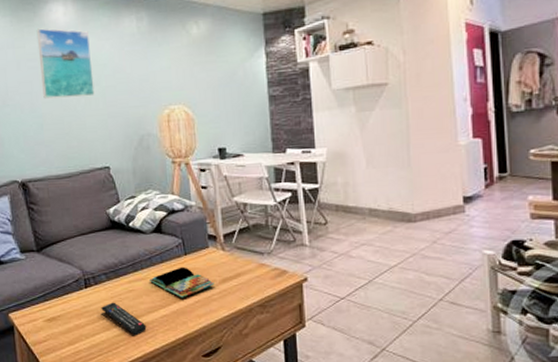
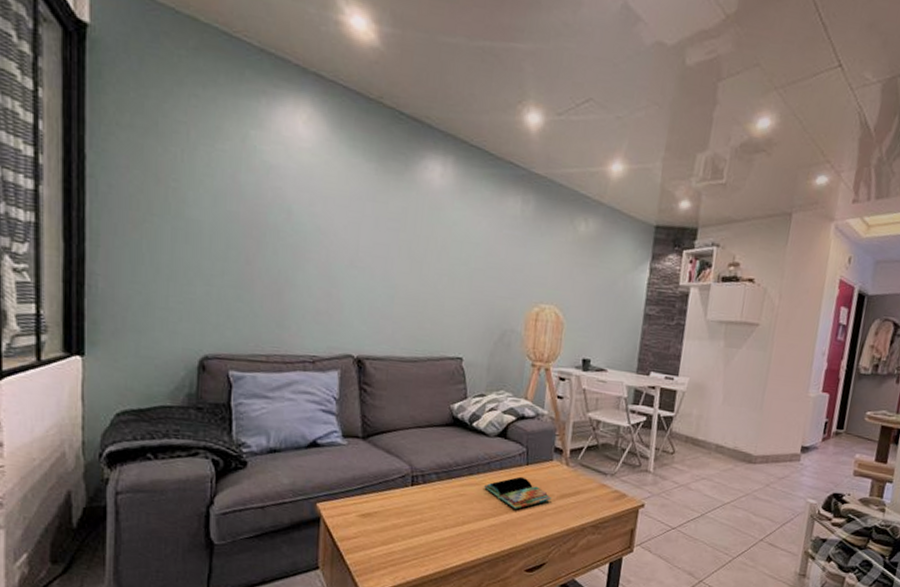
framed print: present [36,28,95,99] -> none [400,185,466,277]
remote control: present [101,302,147,336] -> none [425,504,472,543]

